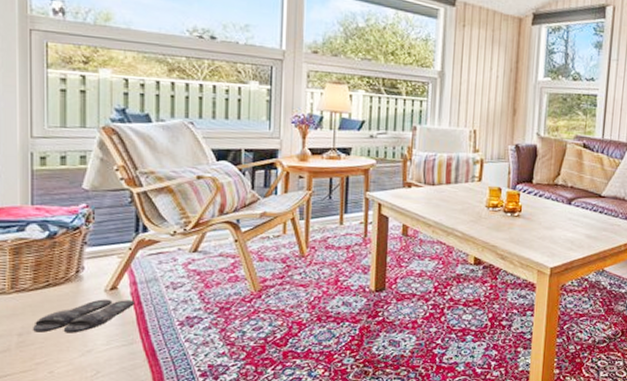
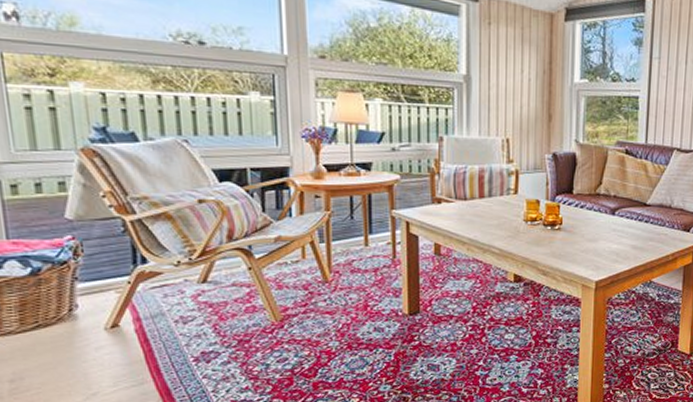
slippers: present [33,299,134,333] -> none [26,338,140,377]

